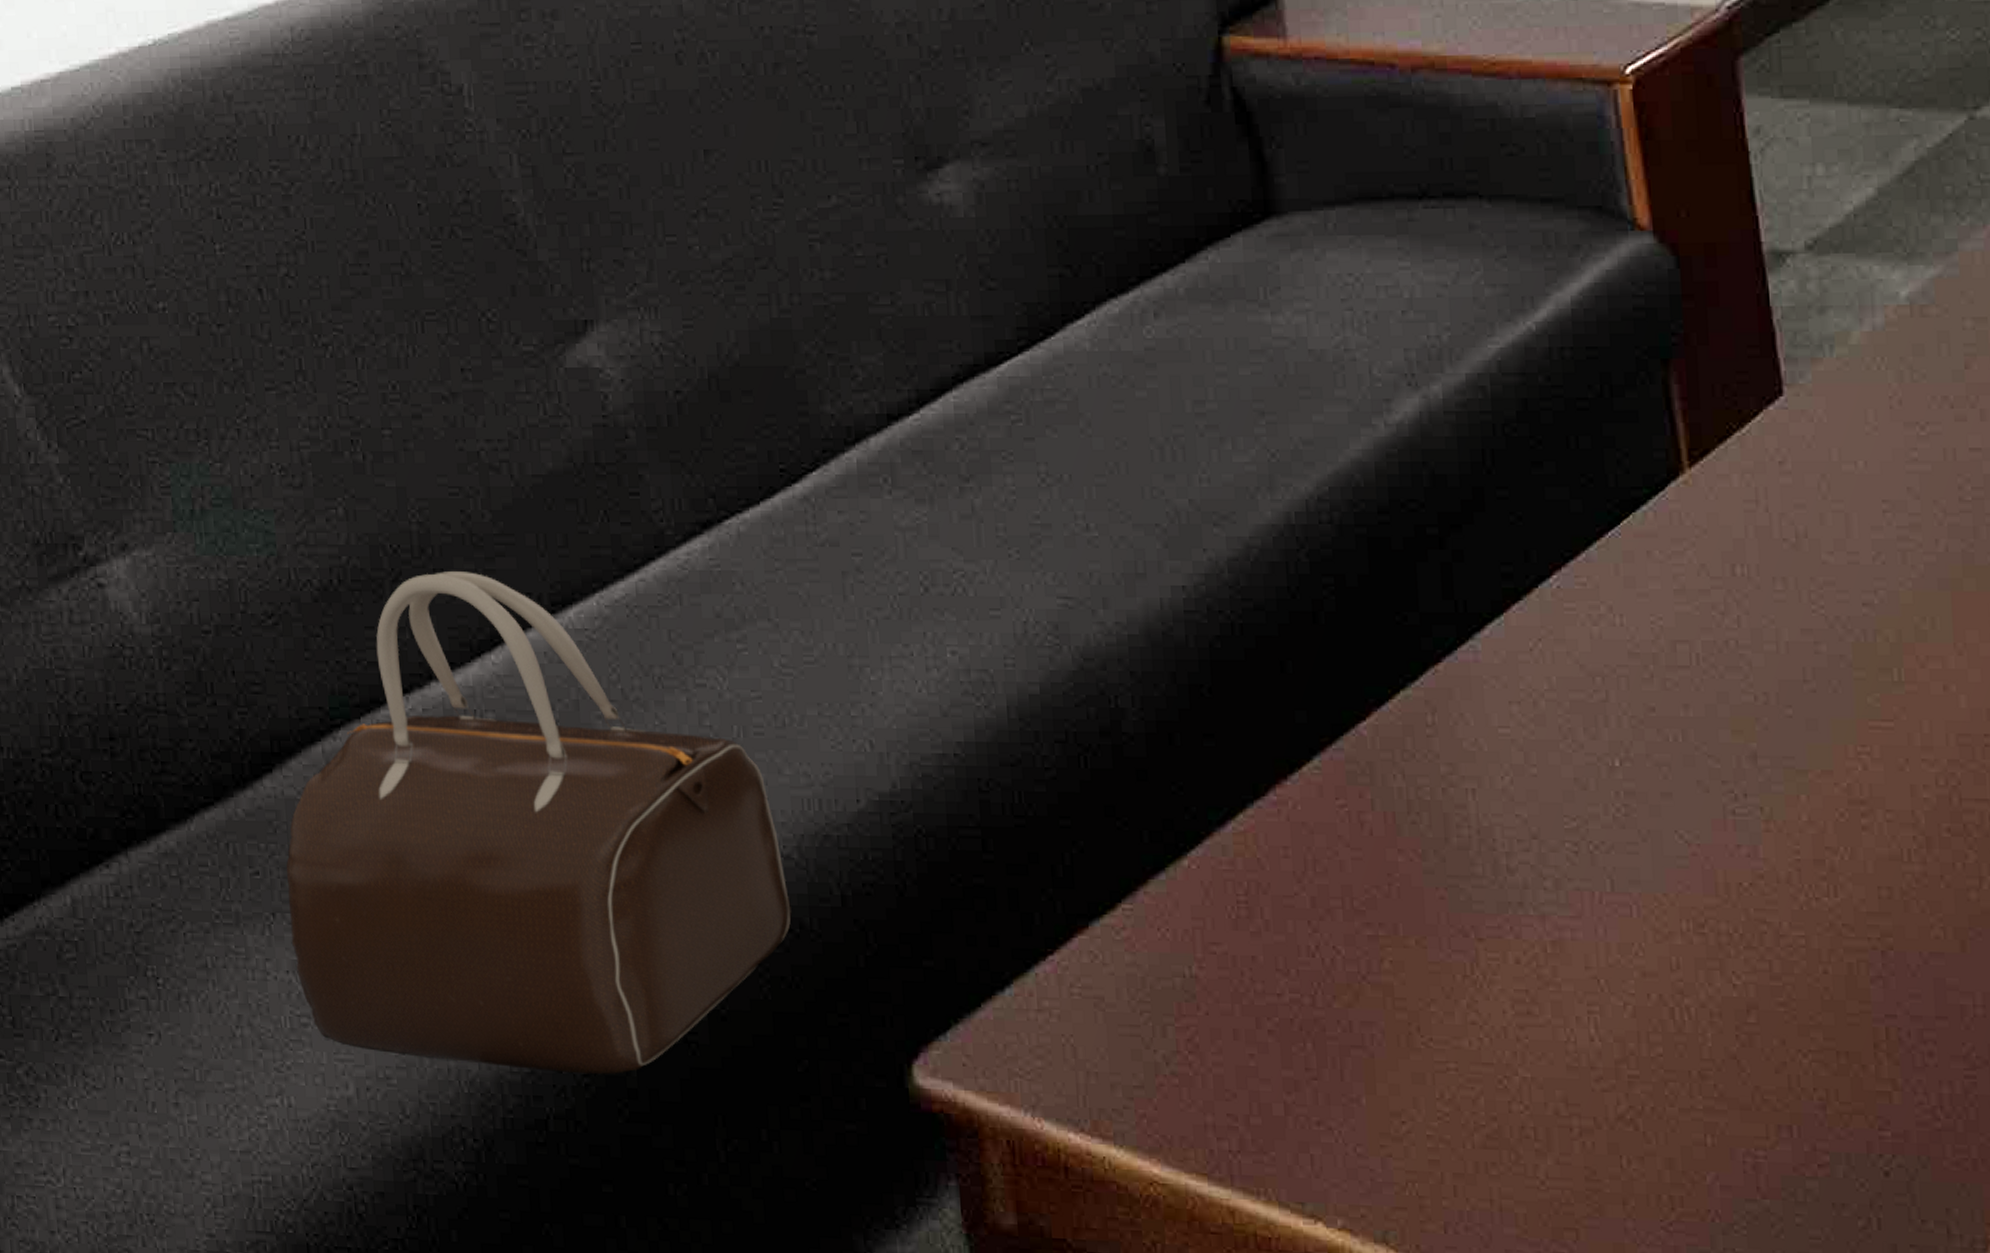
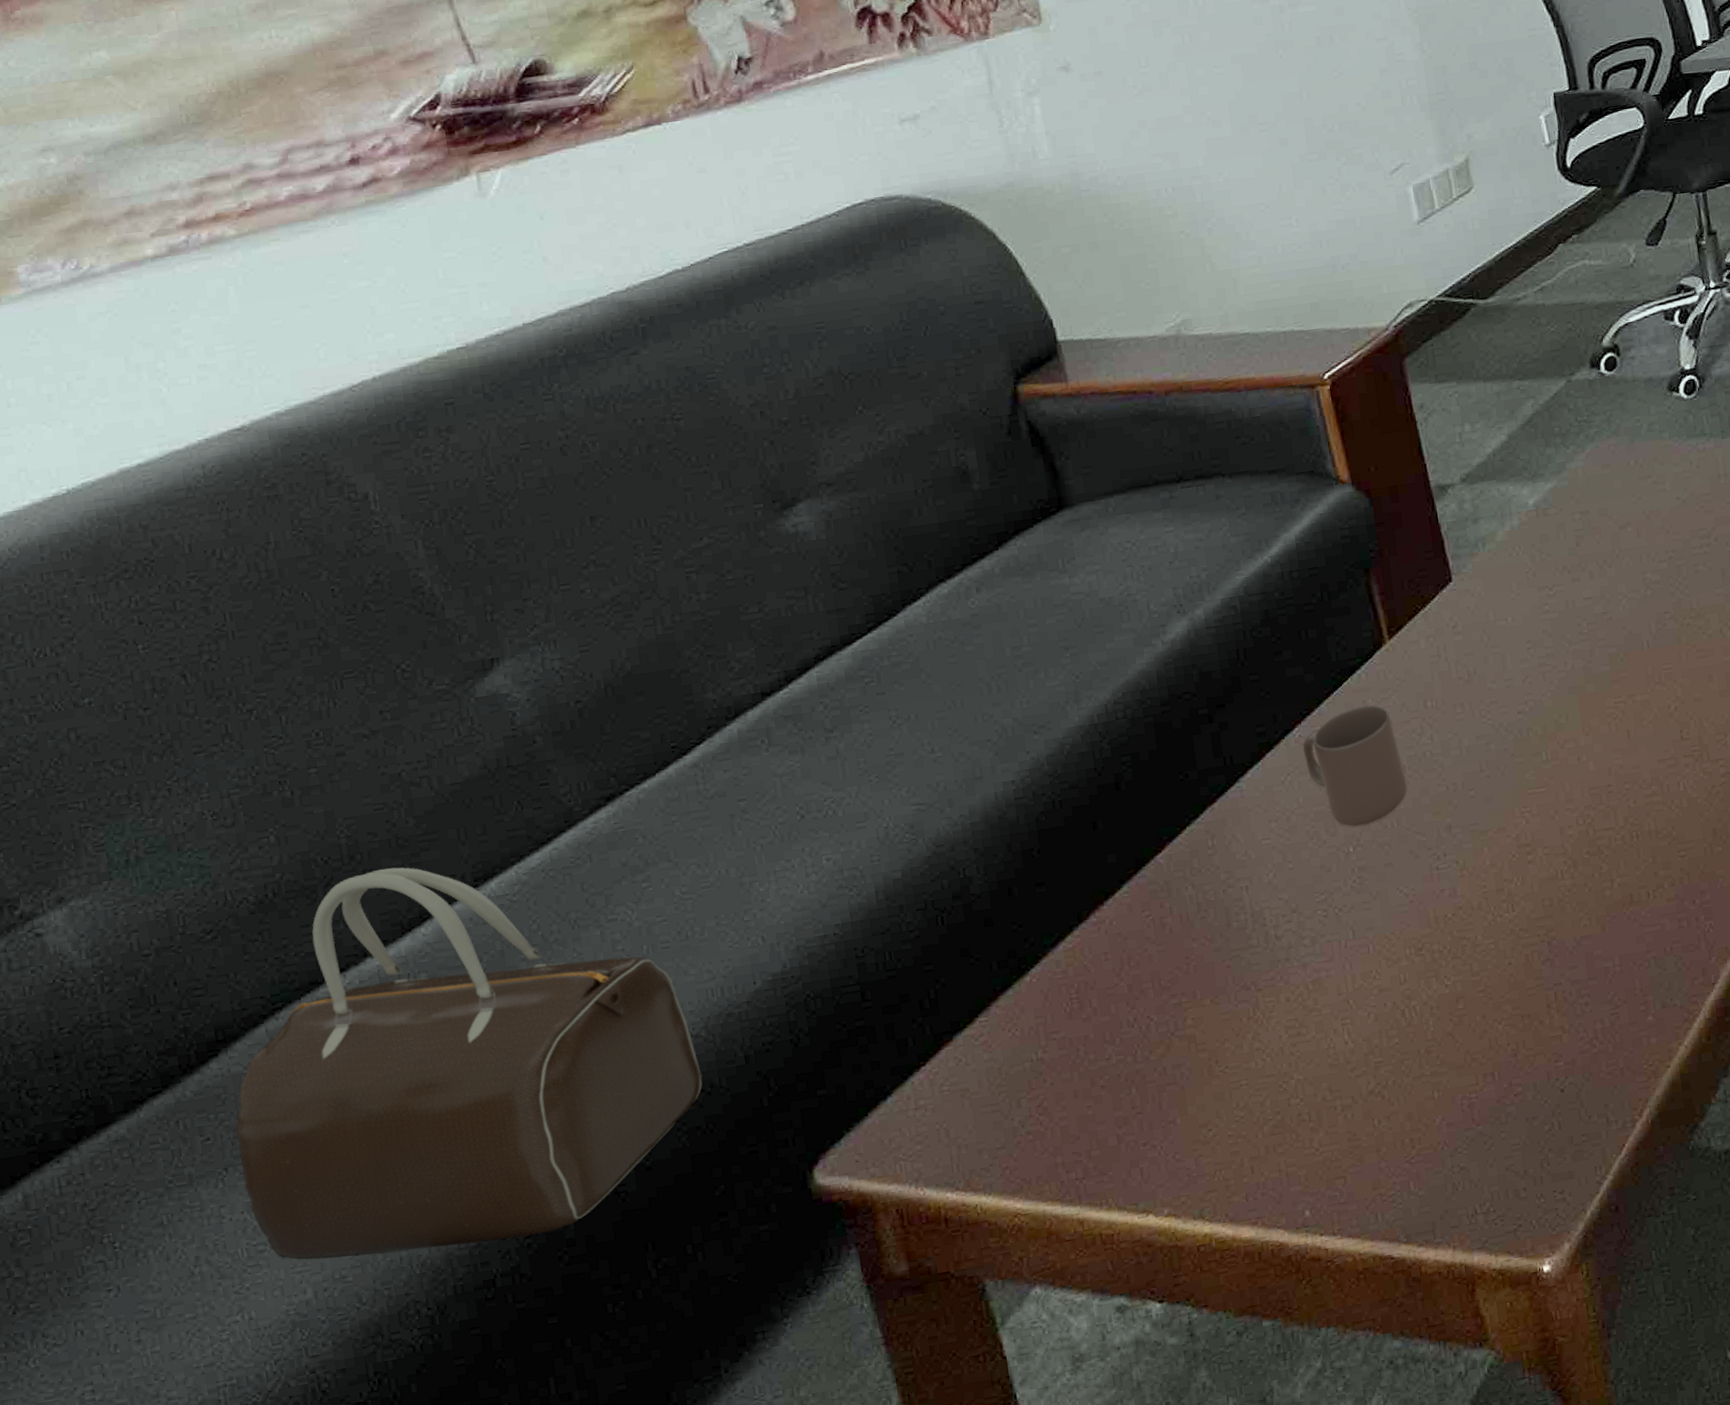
cup: none [1561,558,1700,731] -> present [1302,705,1407,827]

